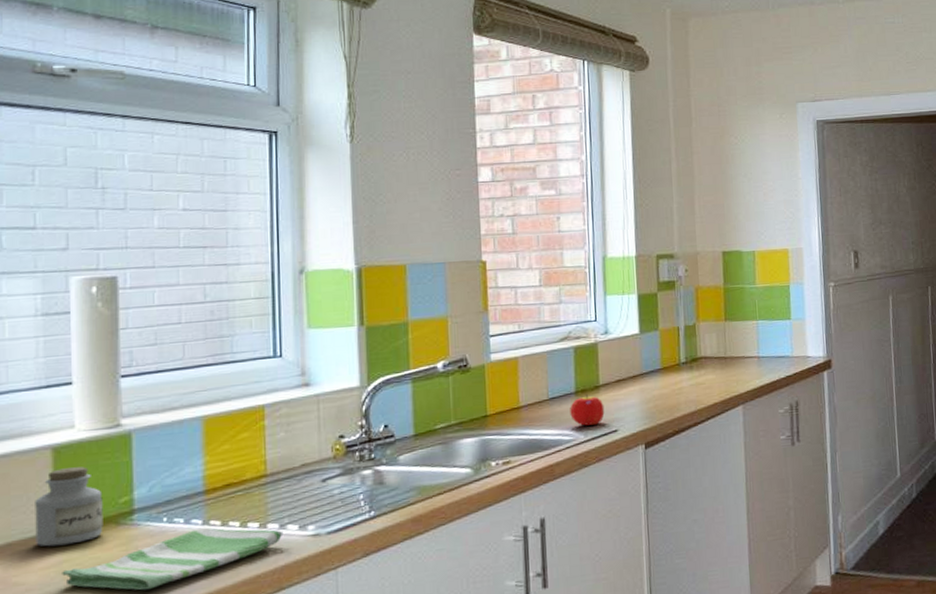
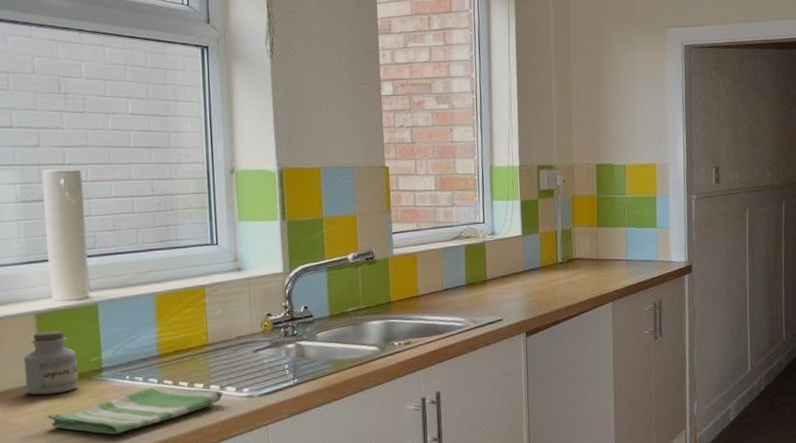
fruit: present [570,394,605,426] -> none [461,287,491,314]

